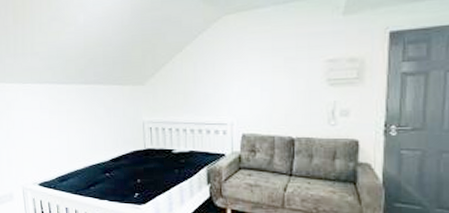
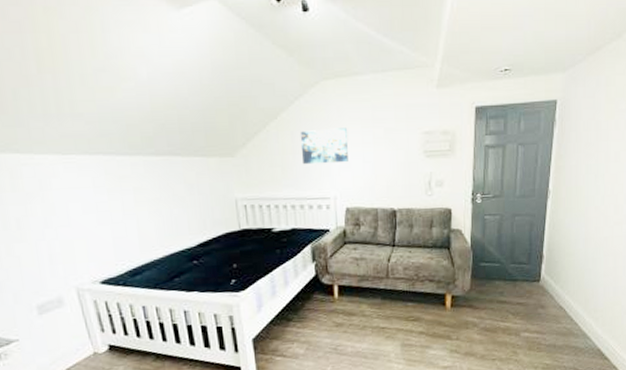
wall art: none [201,58,246,93] -> present [300,128,348,165]

